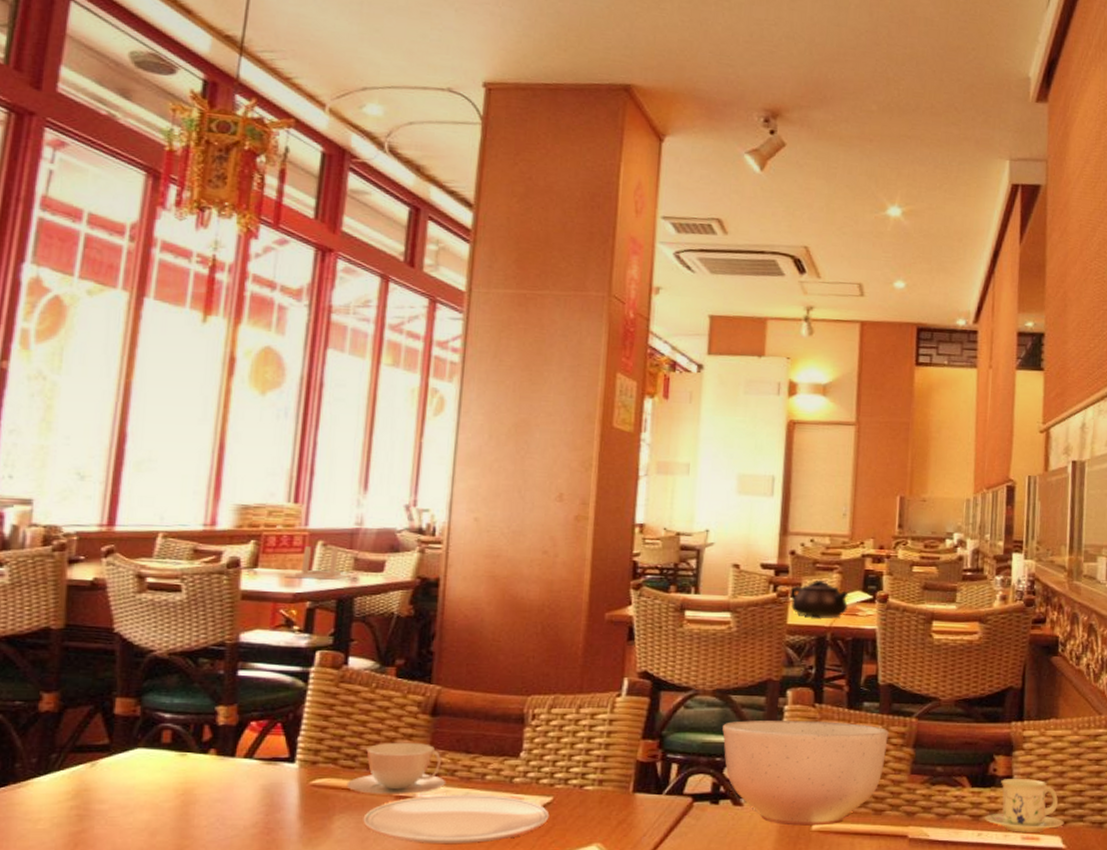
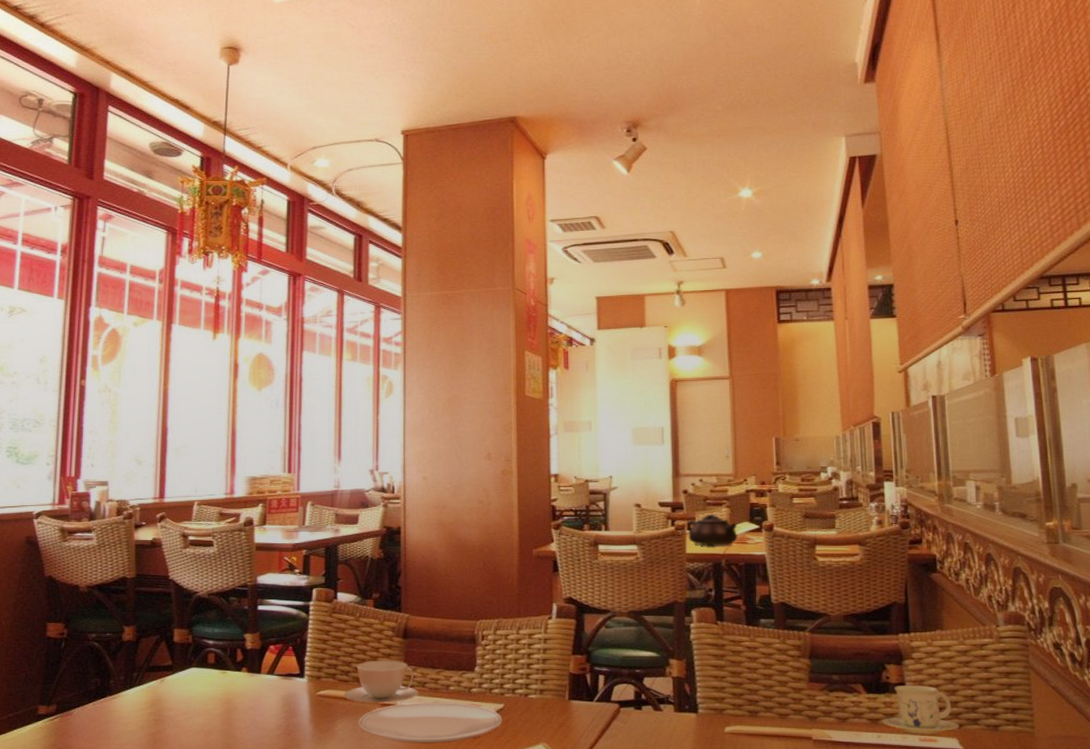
bowl: present [722,720,889,826] -> none [639,637,786,728]

